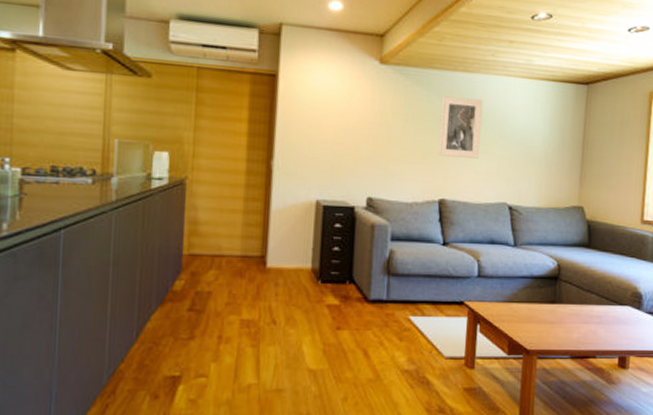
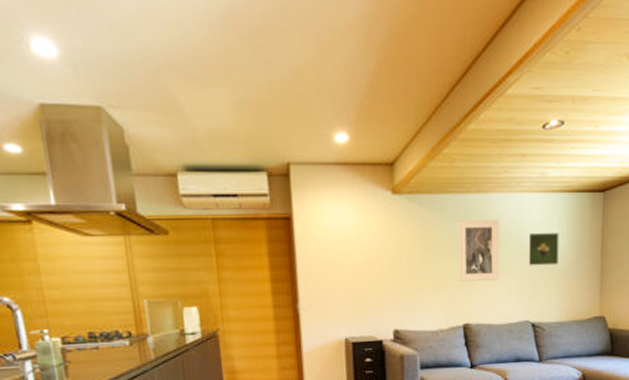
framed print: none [510,117,542,151] -> present [529,233,559,266]

